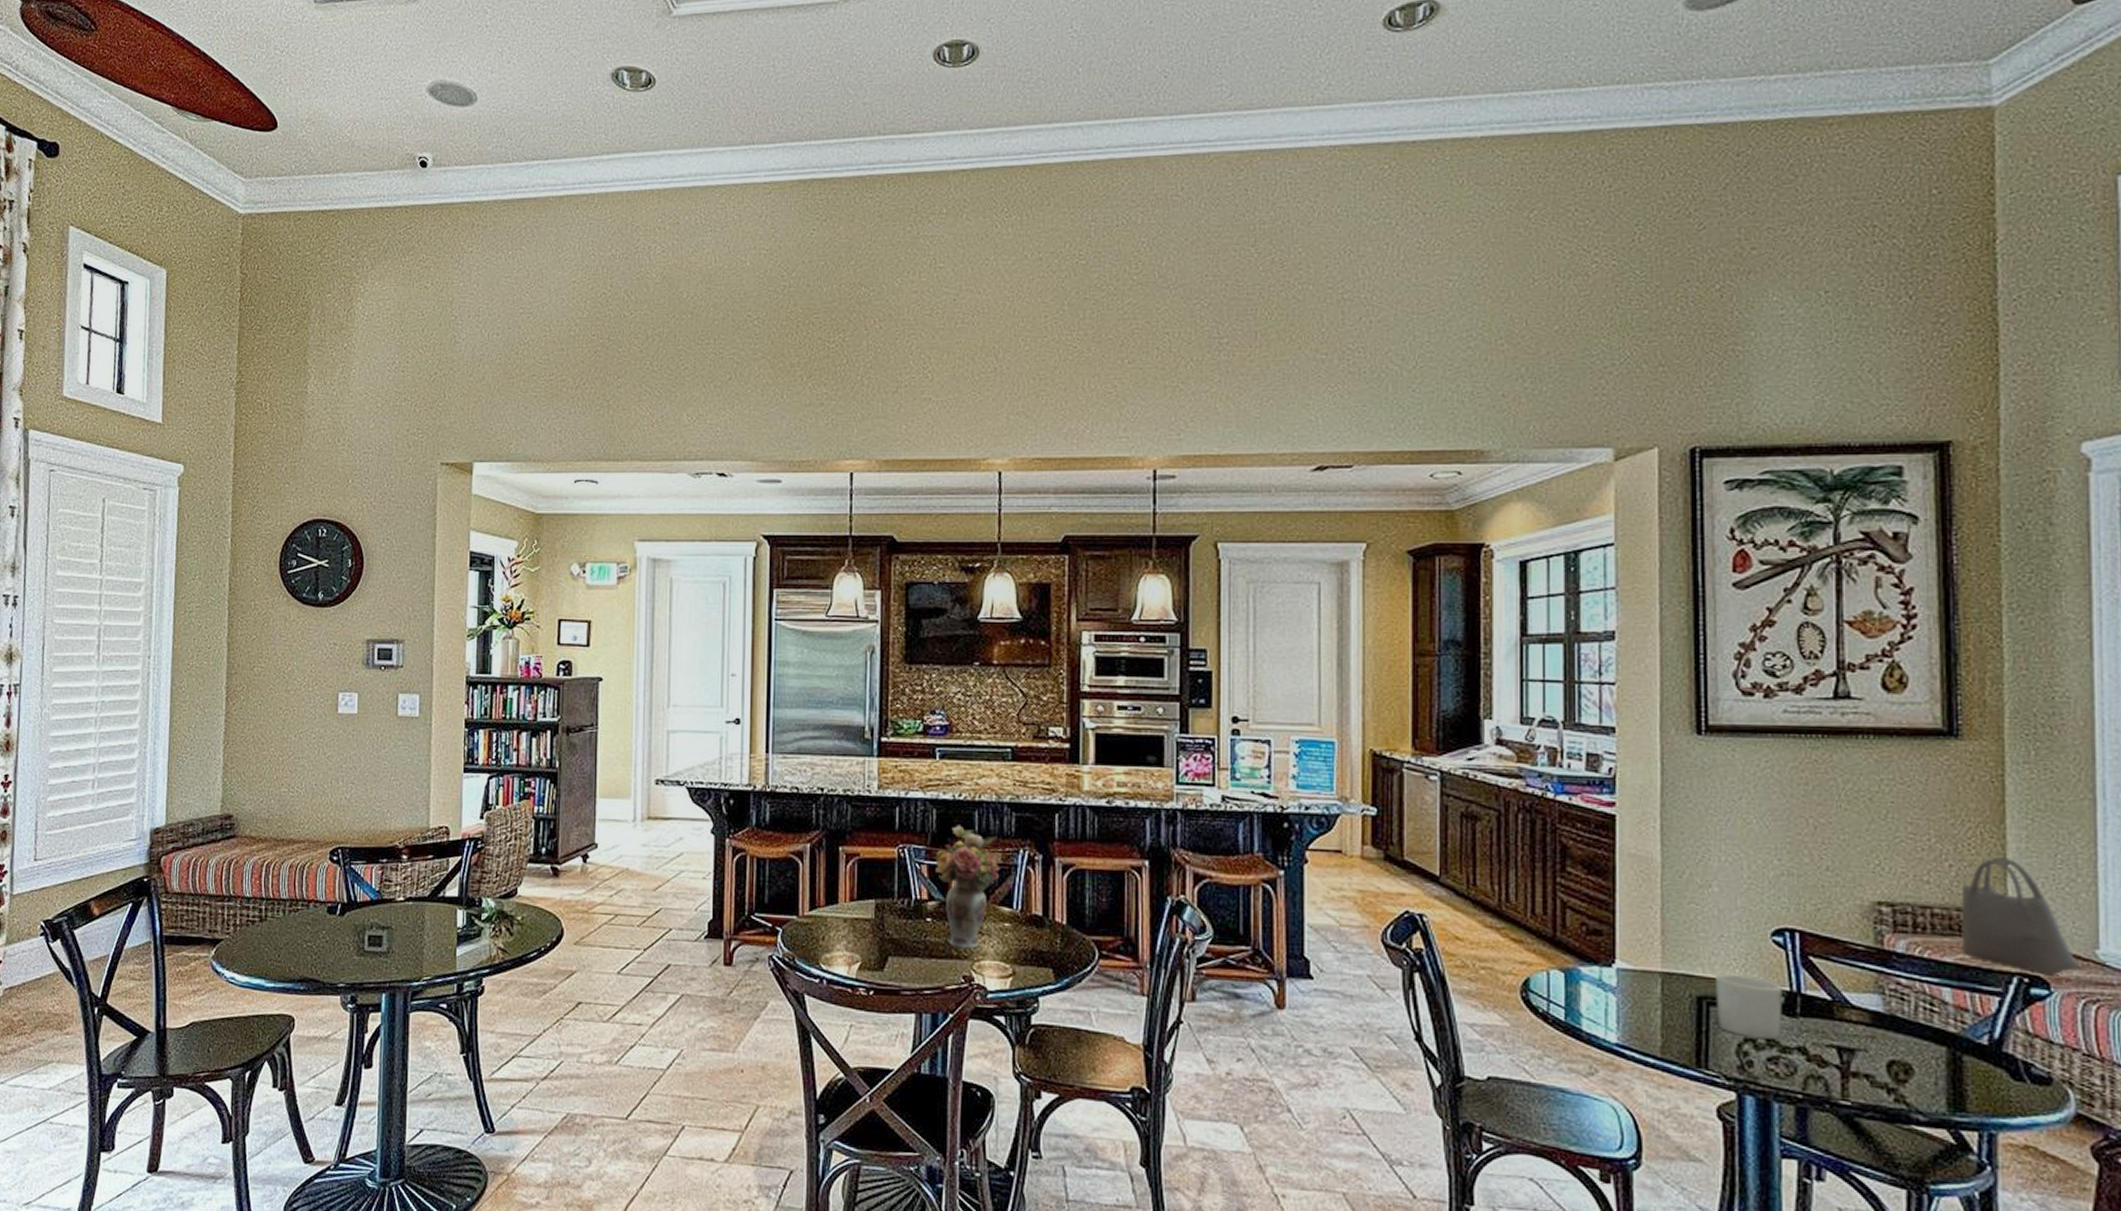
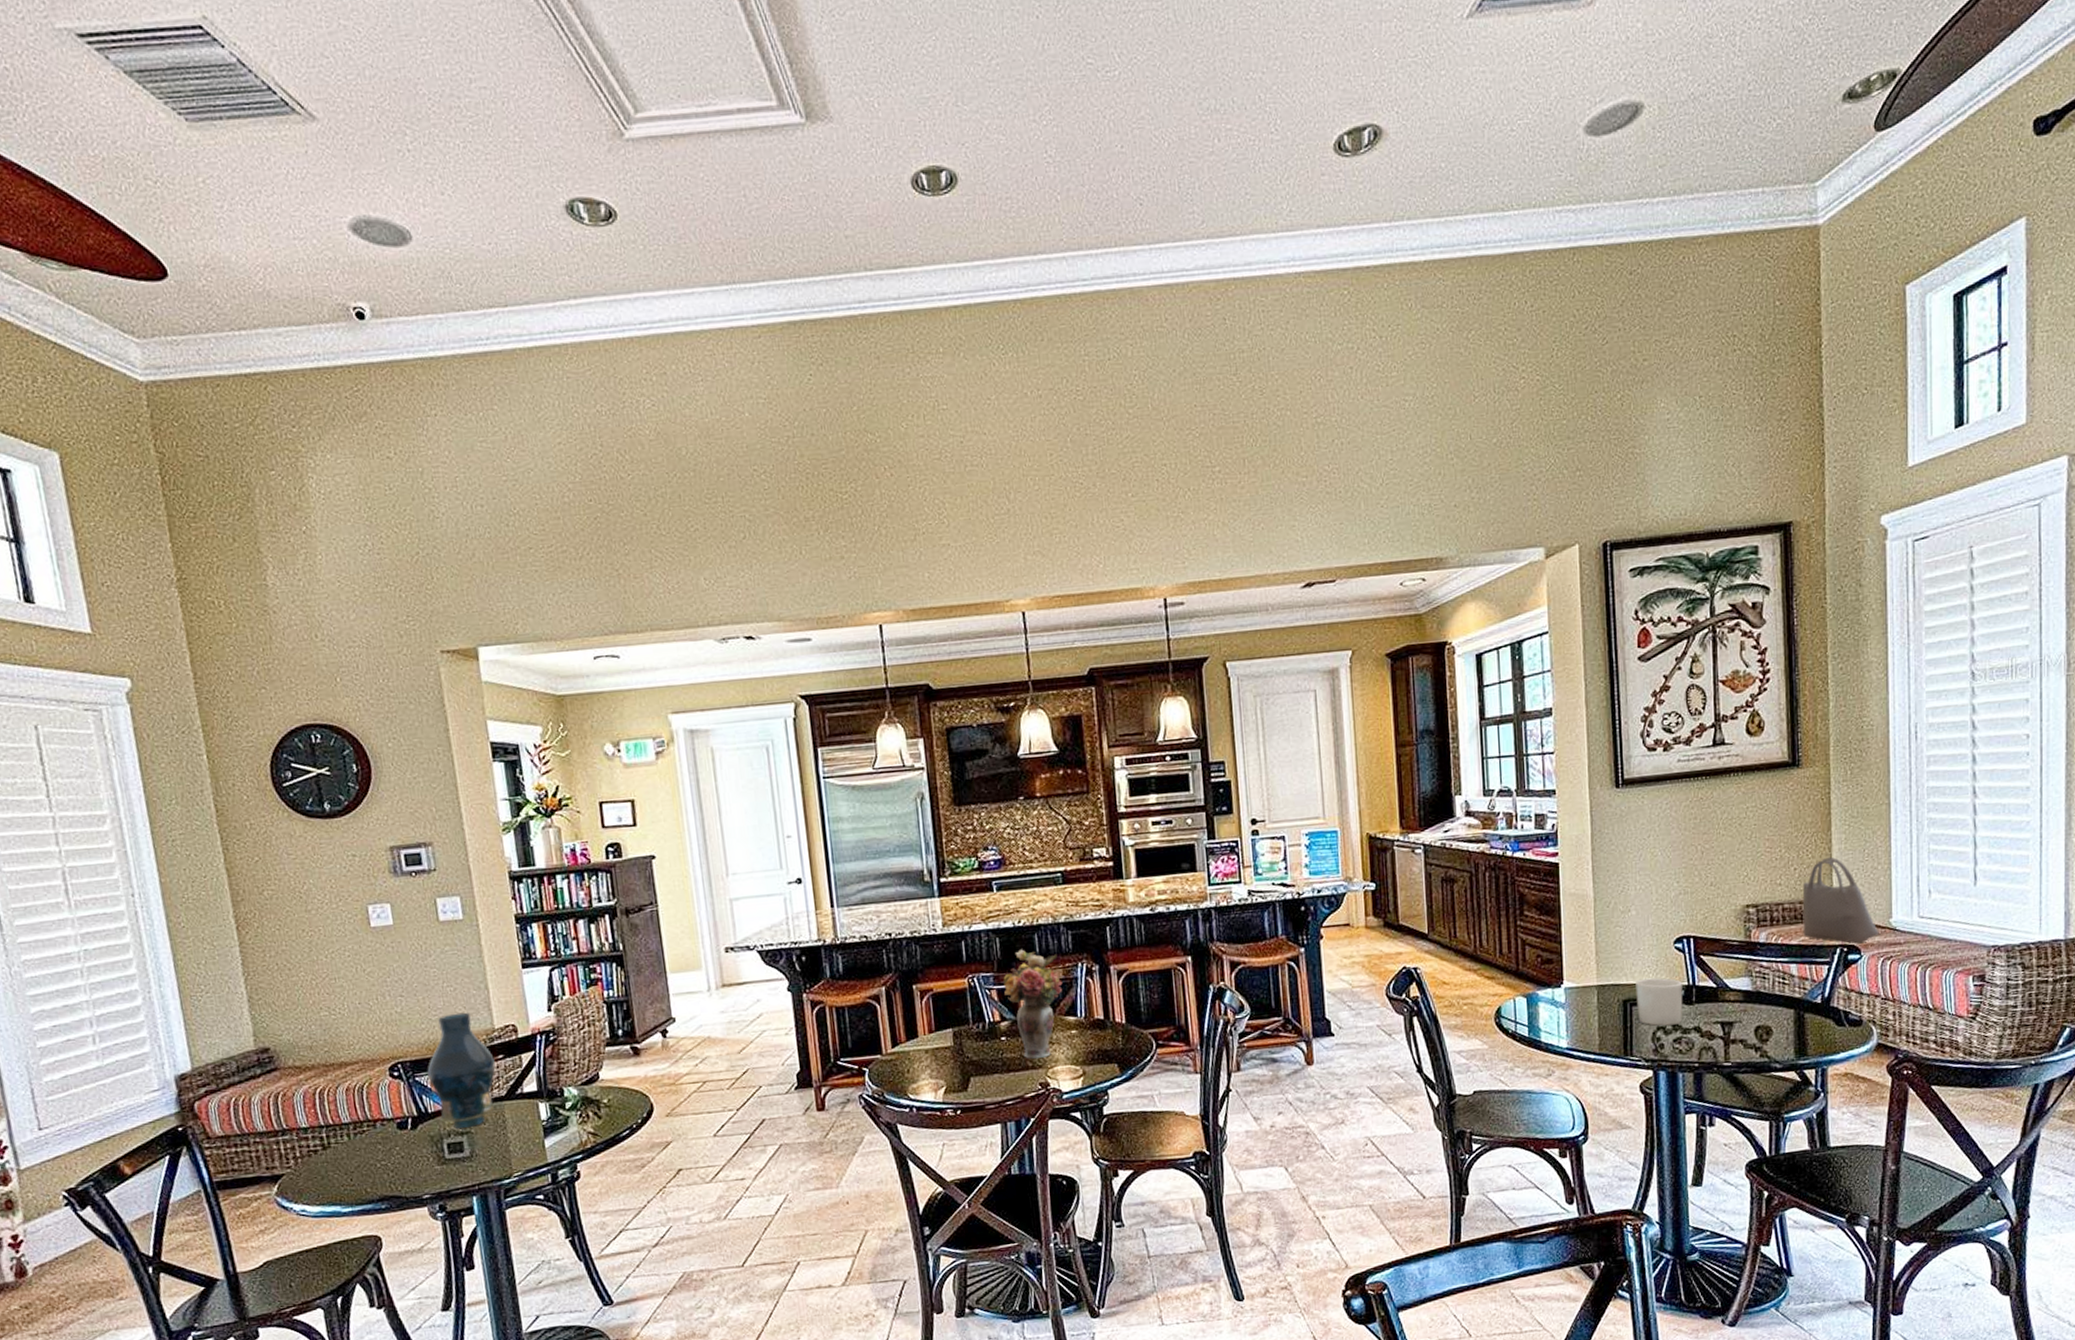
vase: none [362,807,424,923] -> present [427,1012,496,1129]

